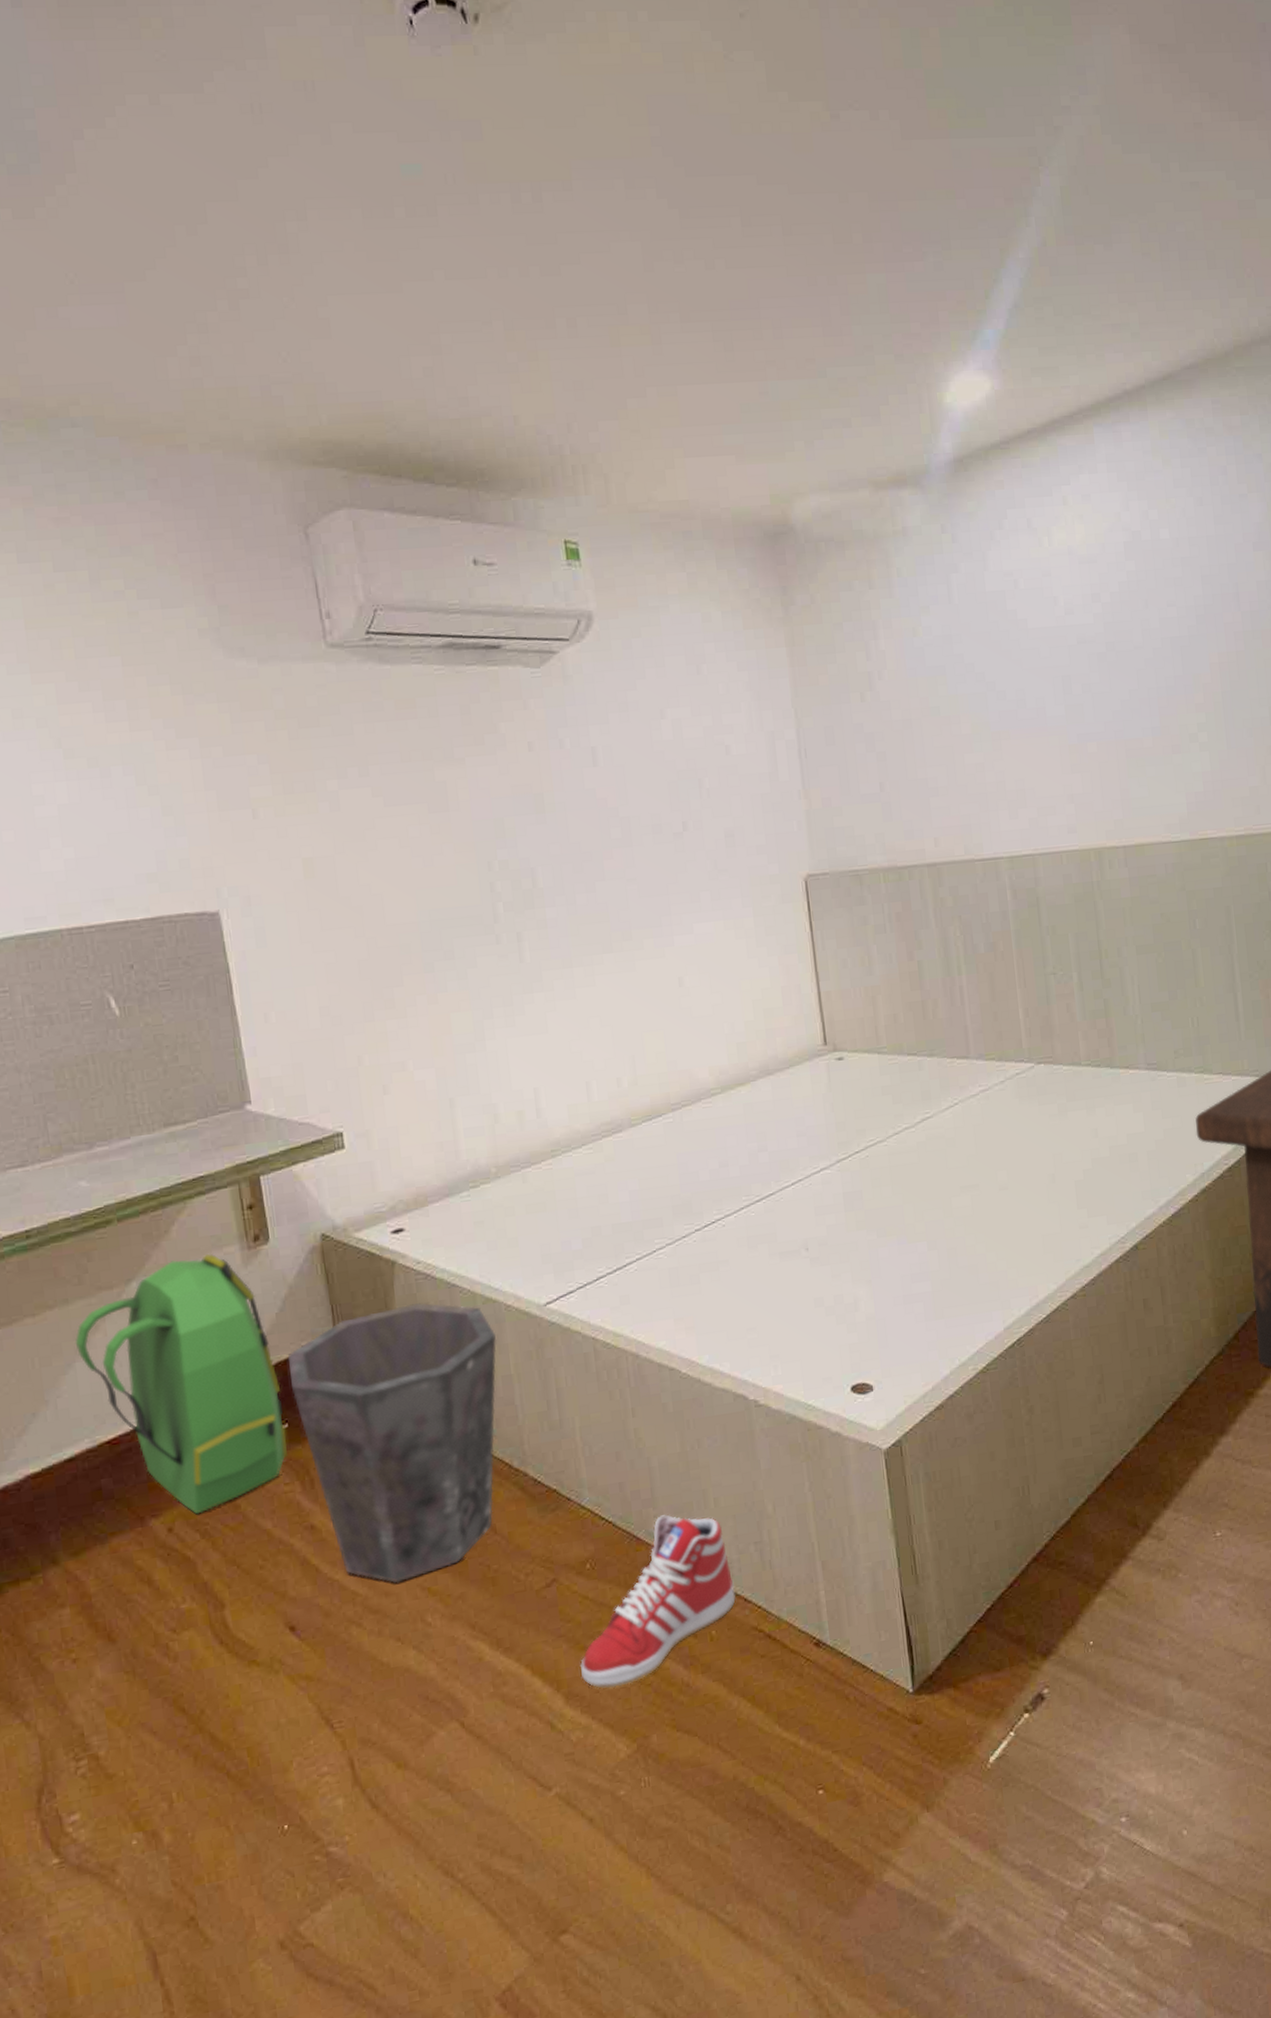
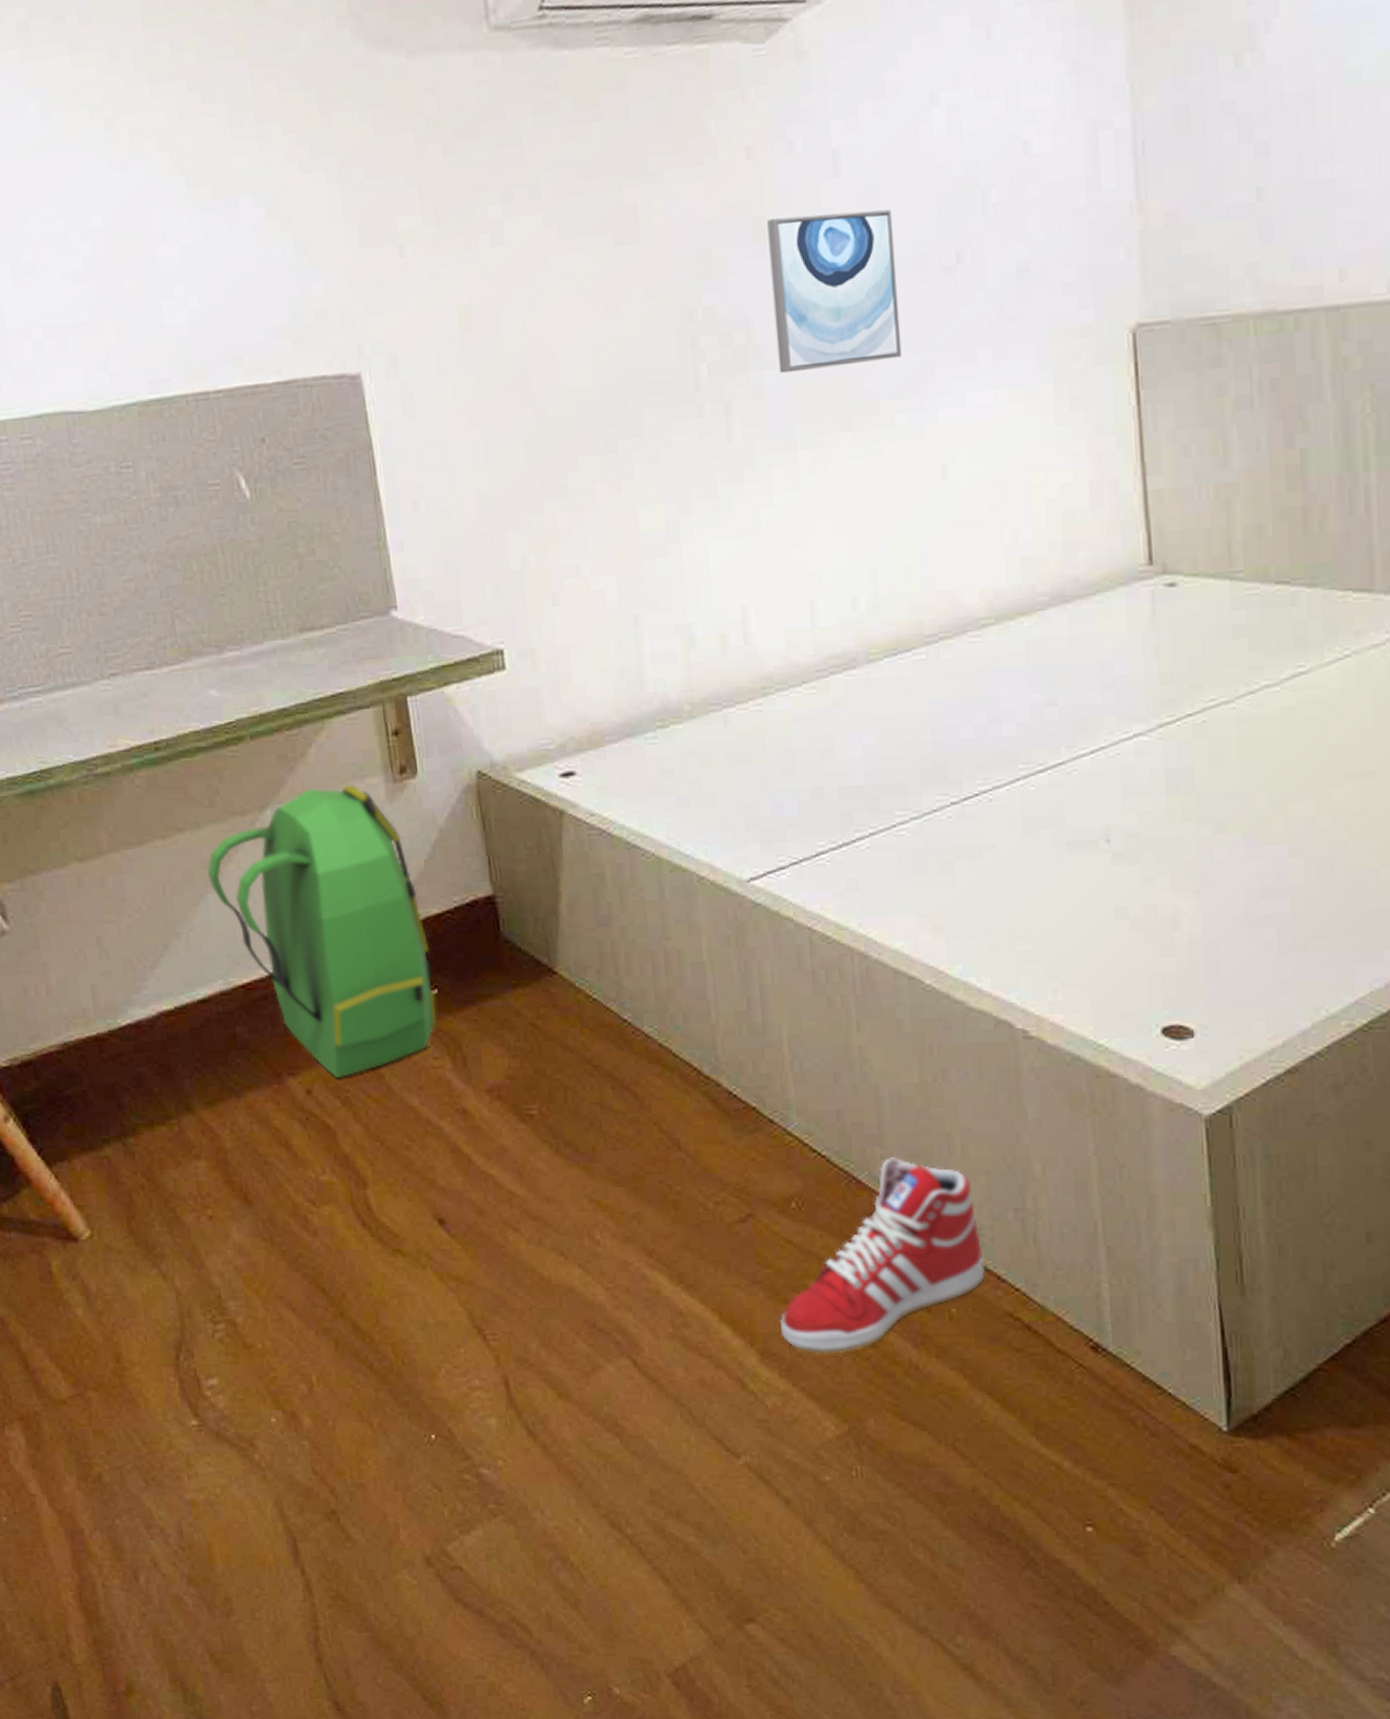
waste bin: present [287,1302,497,1583] -> none [437,864,687,1190]
wall art: none [545,791,648,911] -> present [767,209,903,374]

